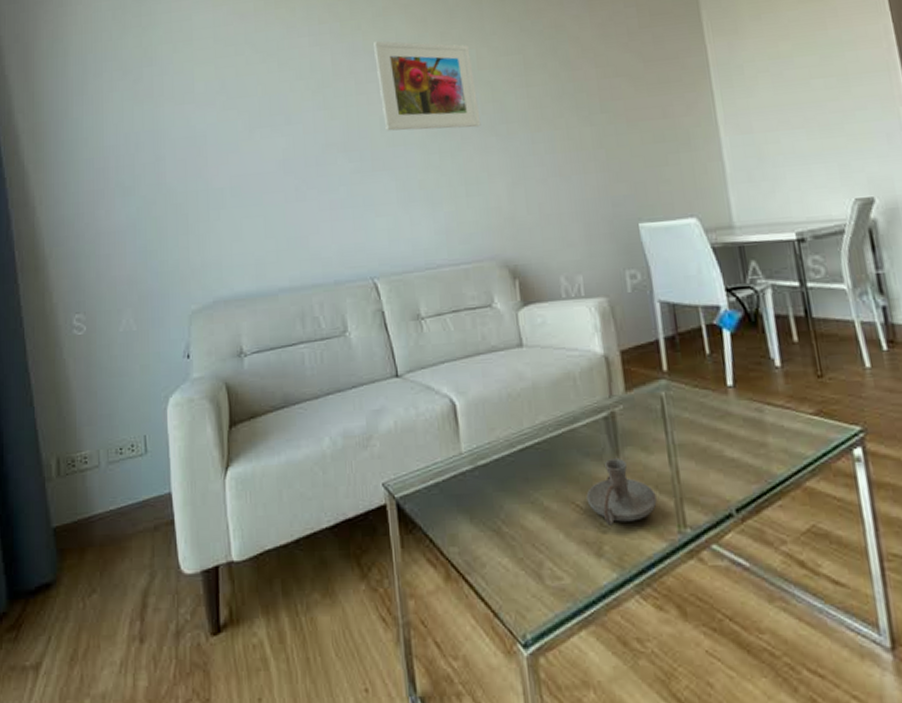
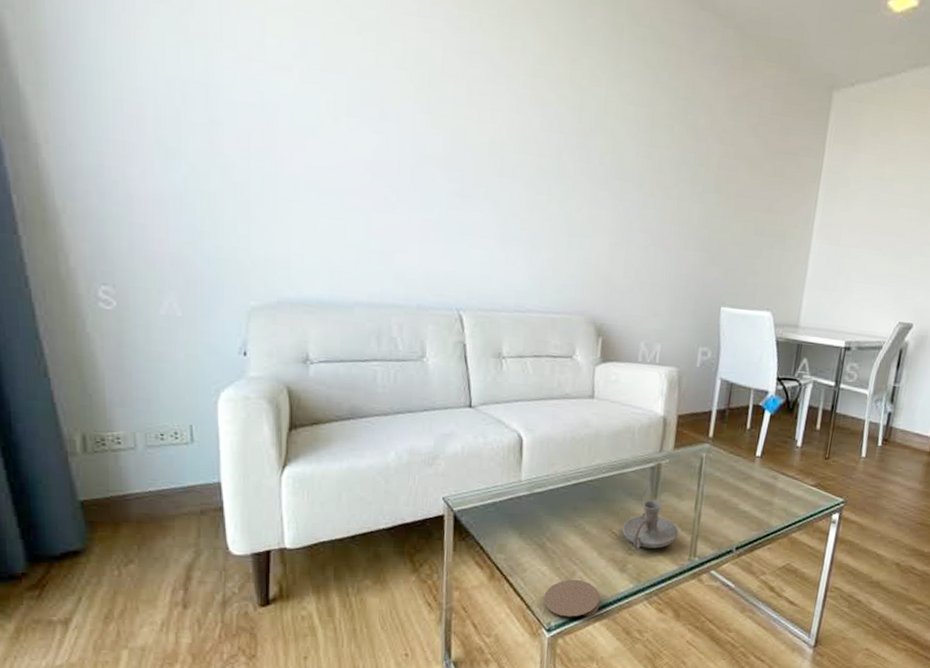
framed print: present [372,40,481,131] -> none [493,46,599,177]
coaster: none [511,572,582,625] -> present [543,579,601,618]

